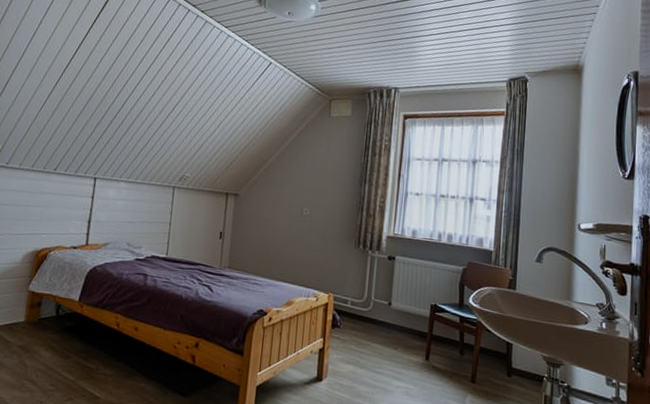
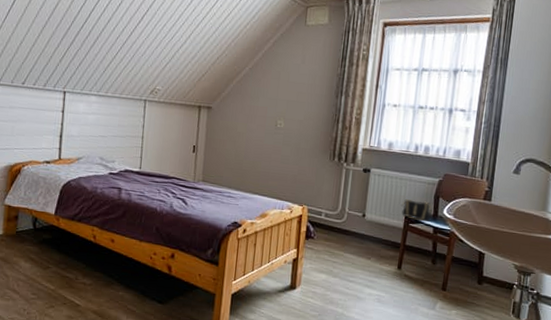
handbag: none [427,287,459,310] -> present [401,199,433,221]

